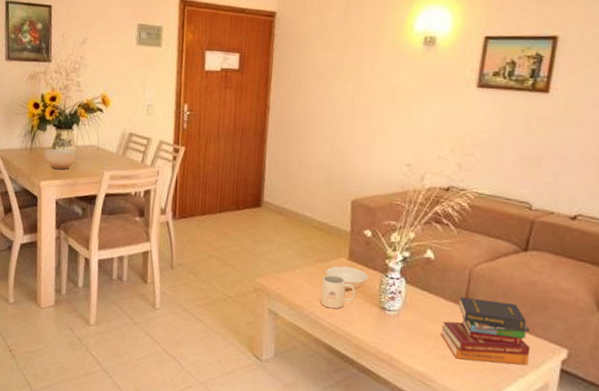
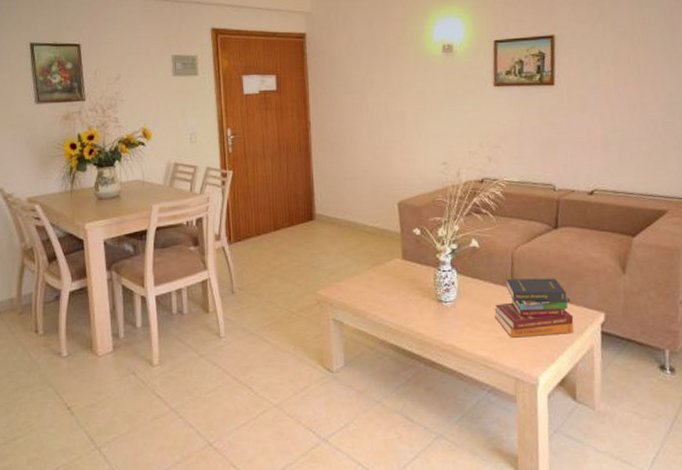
bowl: present [44,148,78,170] -> none [86,186,122,209]
mug: present [320,274,356,309] -> none [380,275,413,309]
bowl: present [325,266,369,291] -> none [382,266,423,289]

